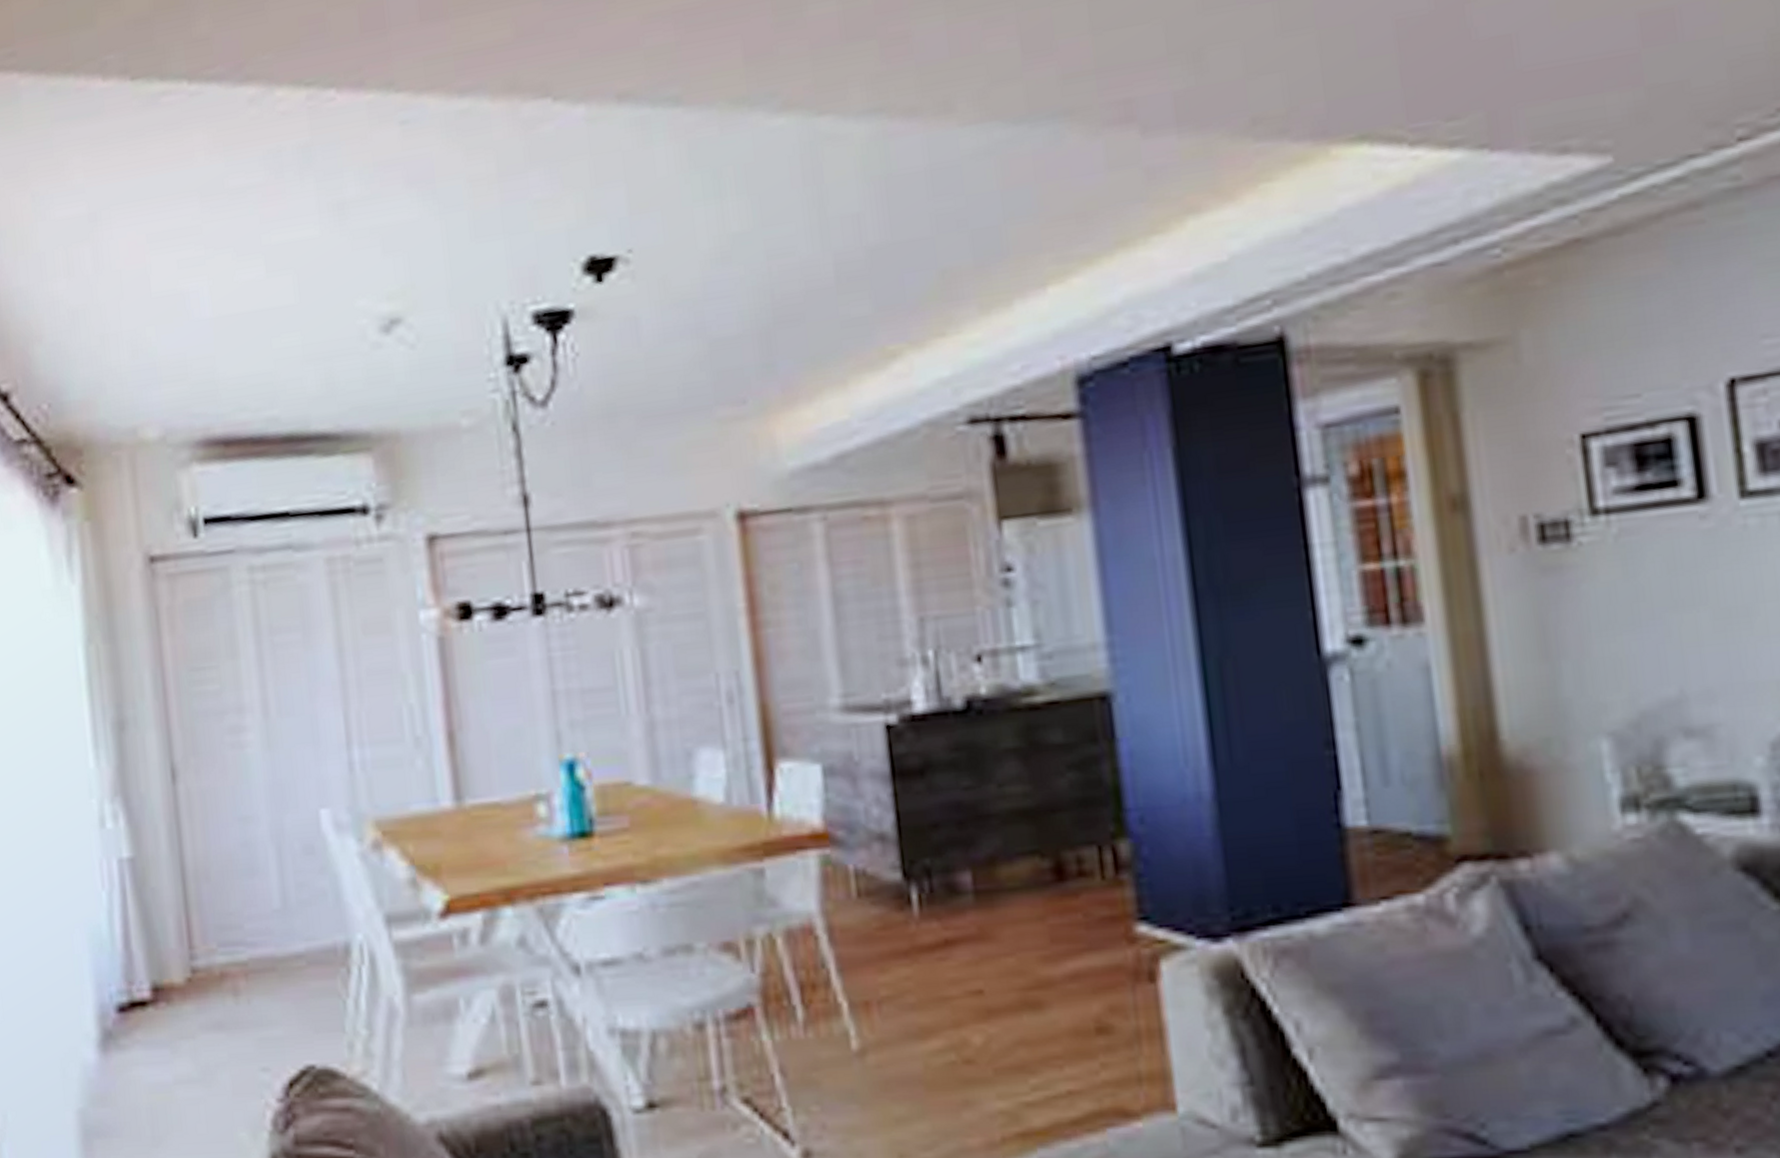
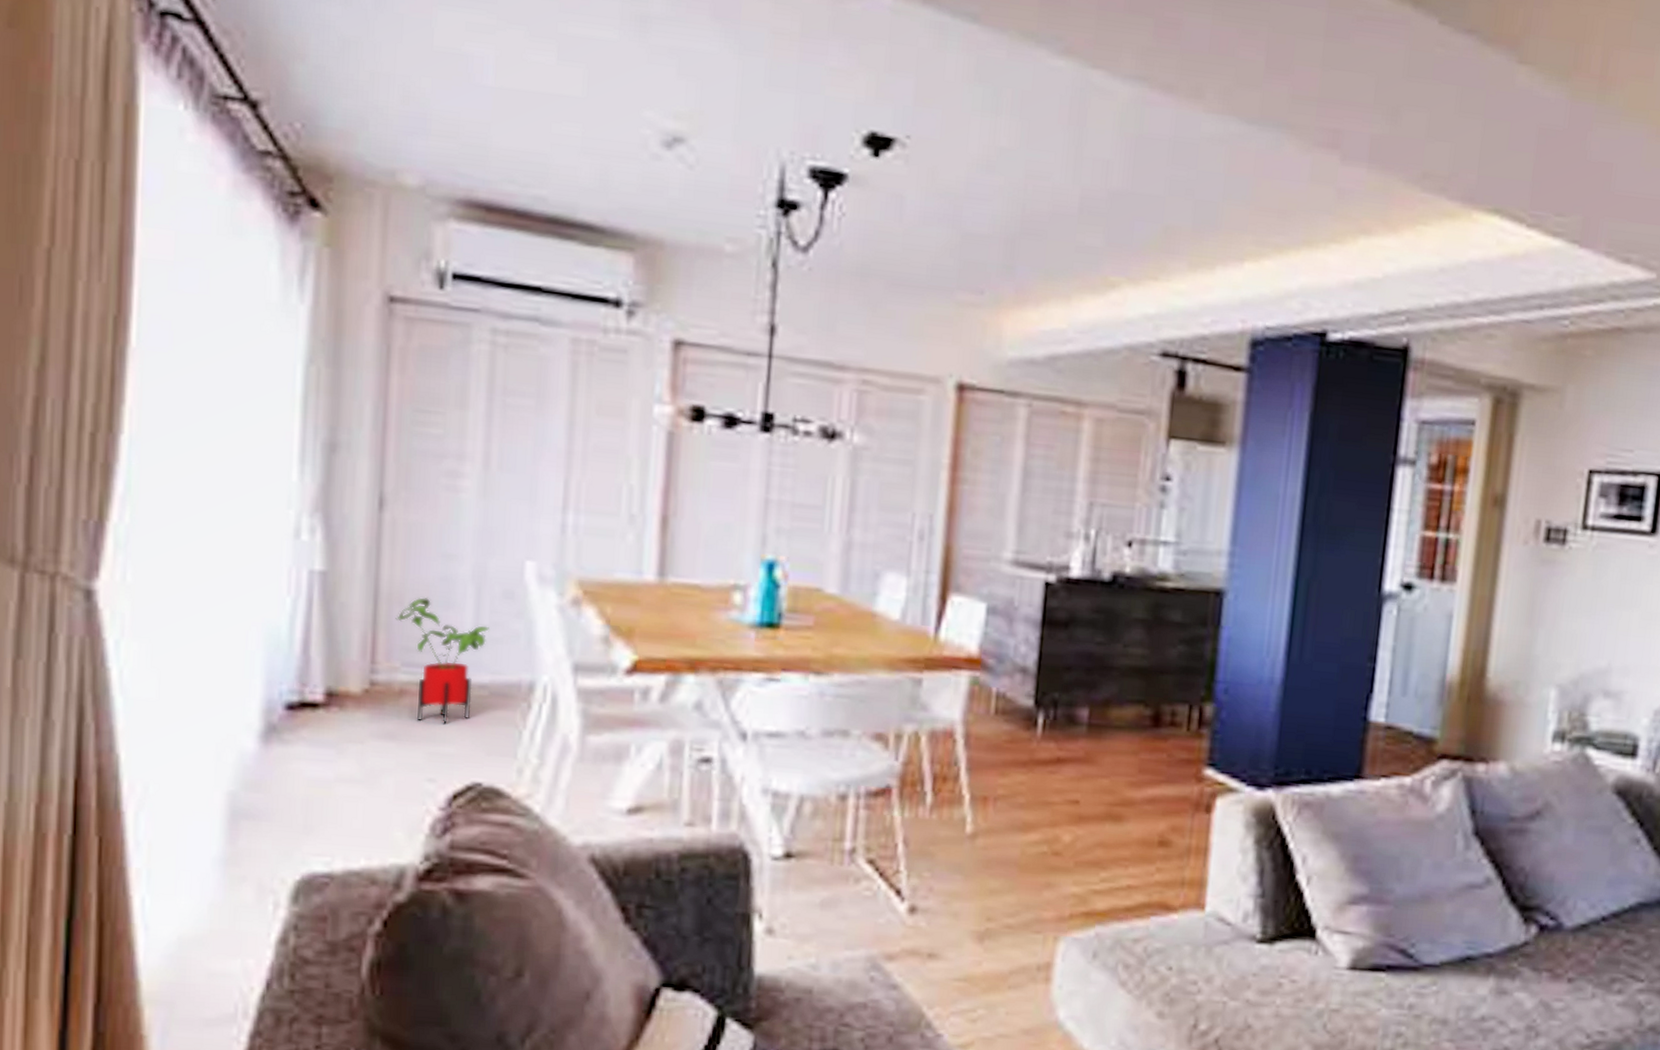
house plant: none [205,867,296,1004] -> present [395,597,489,724]

